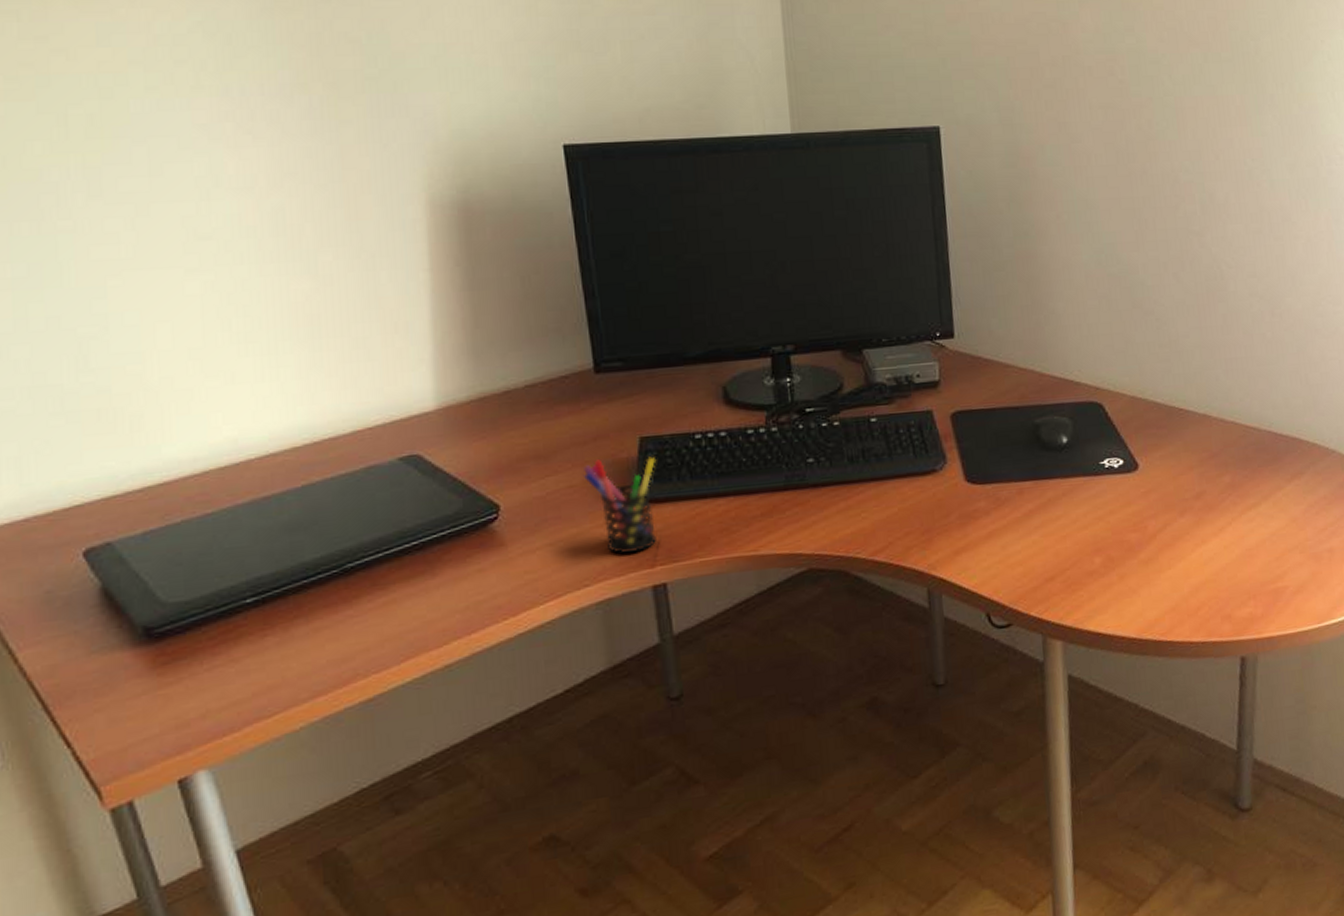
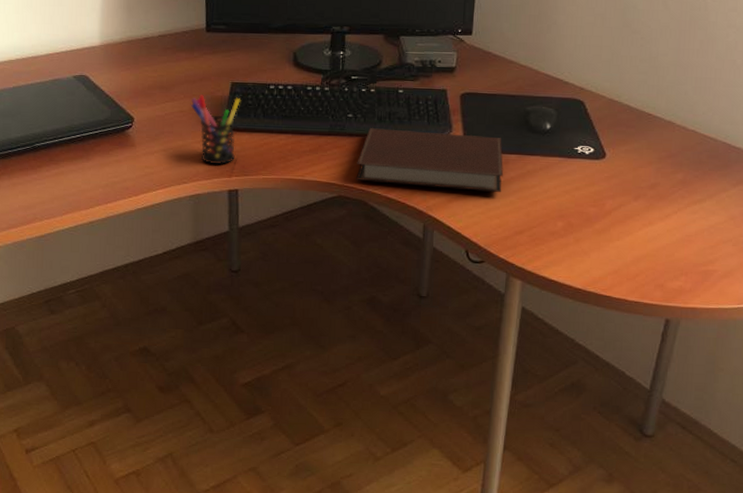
notebook: none [827,462,1021,545] -> present [356,128,504,192]

